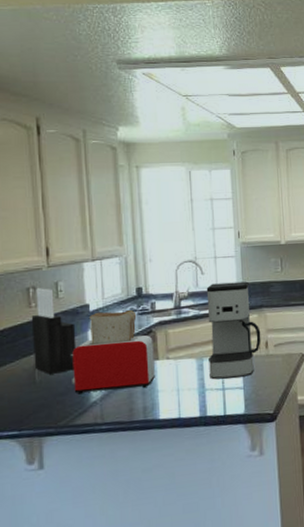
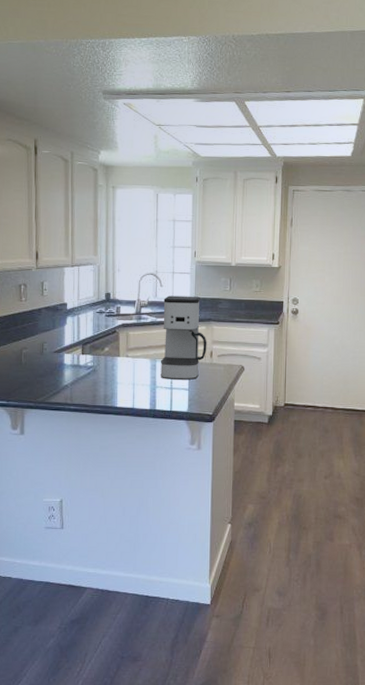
knife block: present [31,288,77,374] -> none [21,286,55,358]
toaster: present [71,310,155,394] -> none [50,310,116,378]

